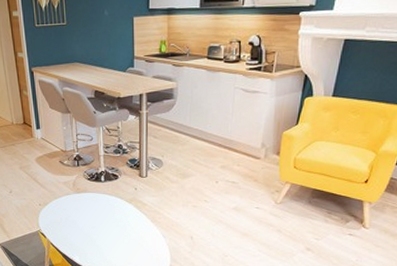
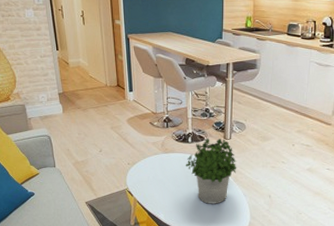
potted plant: none [100,176,155,246] -> present [186,137,237,204]

